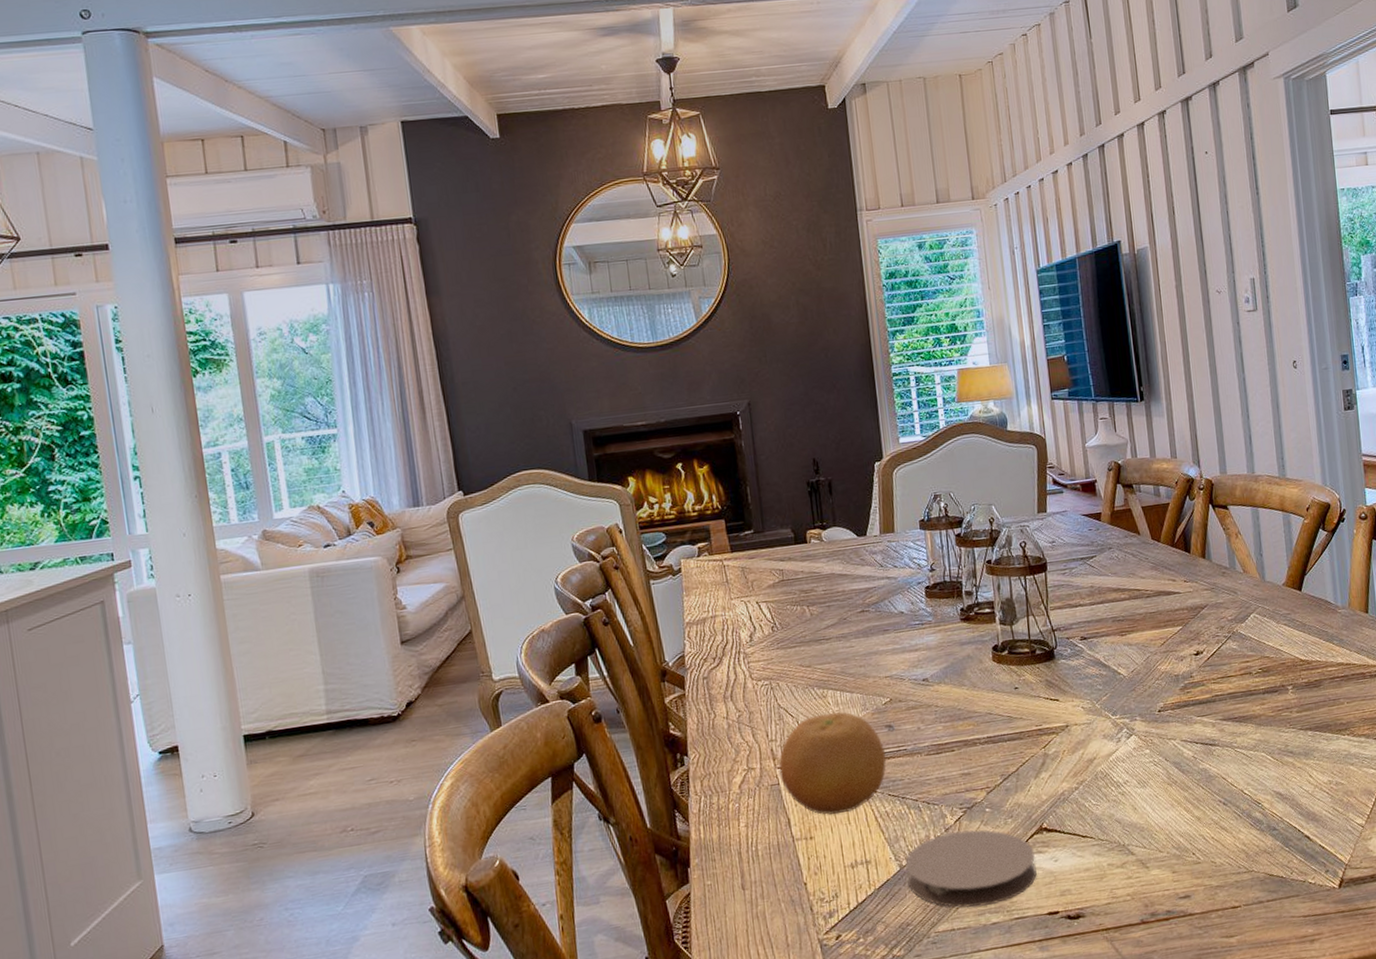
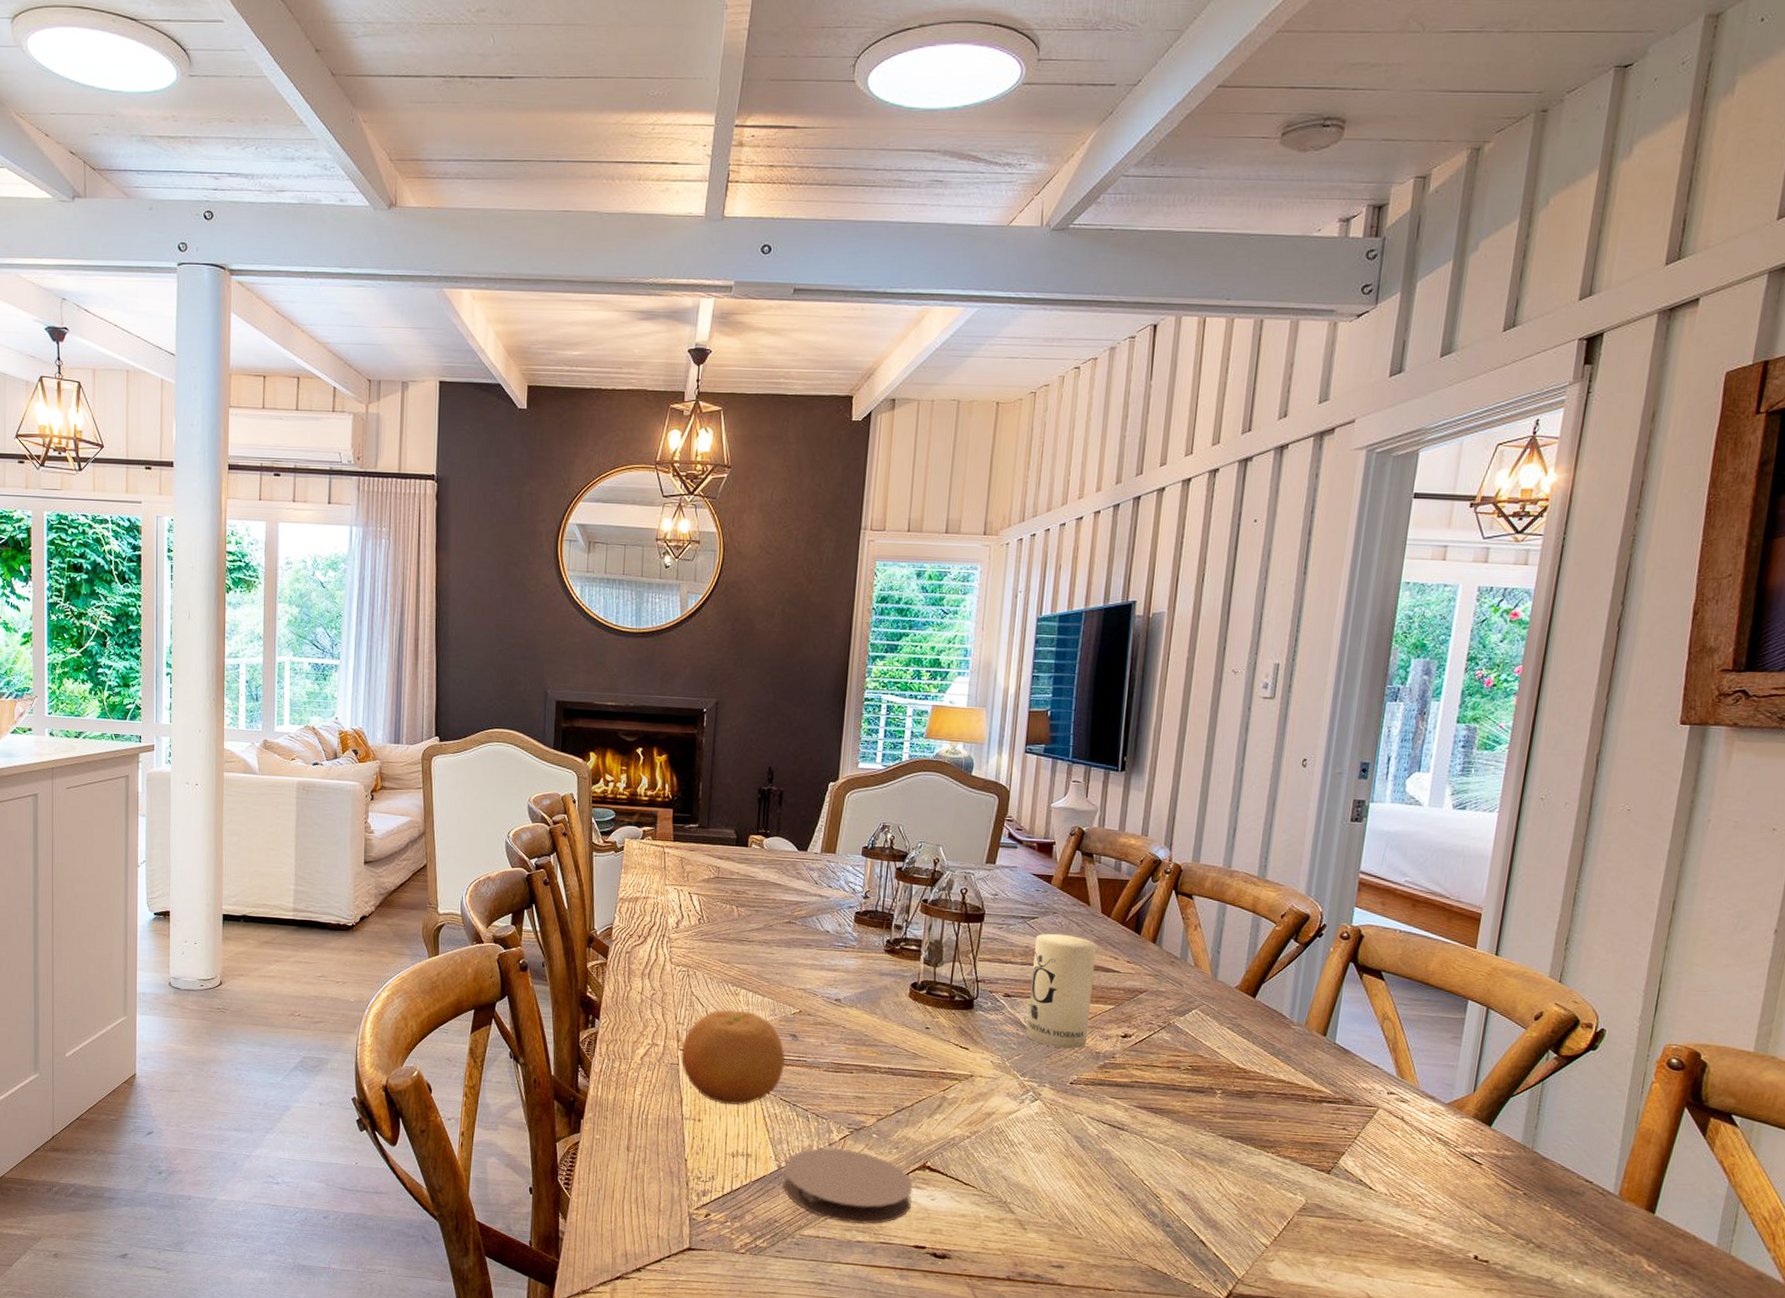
candle: none [1097,566,1165,680] -> present [1026,933,1096,1049]

